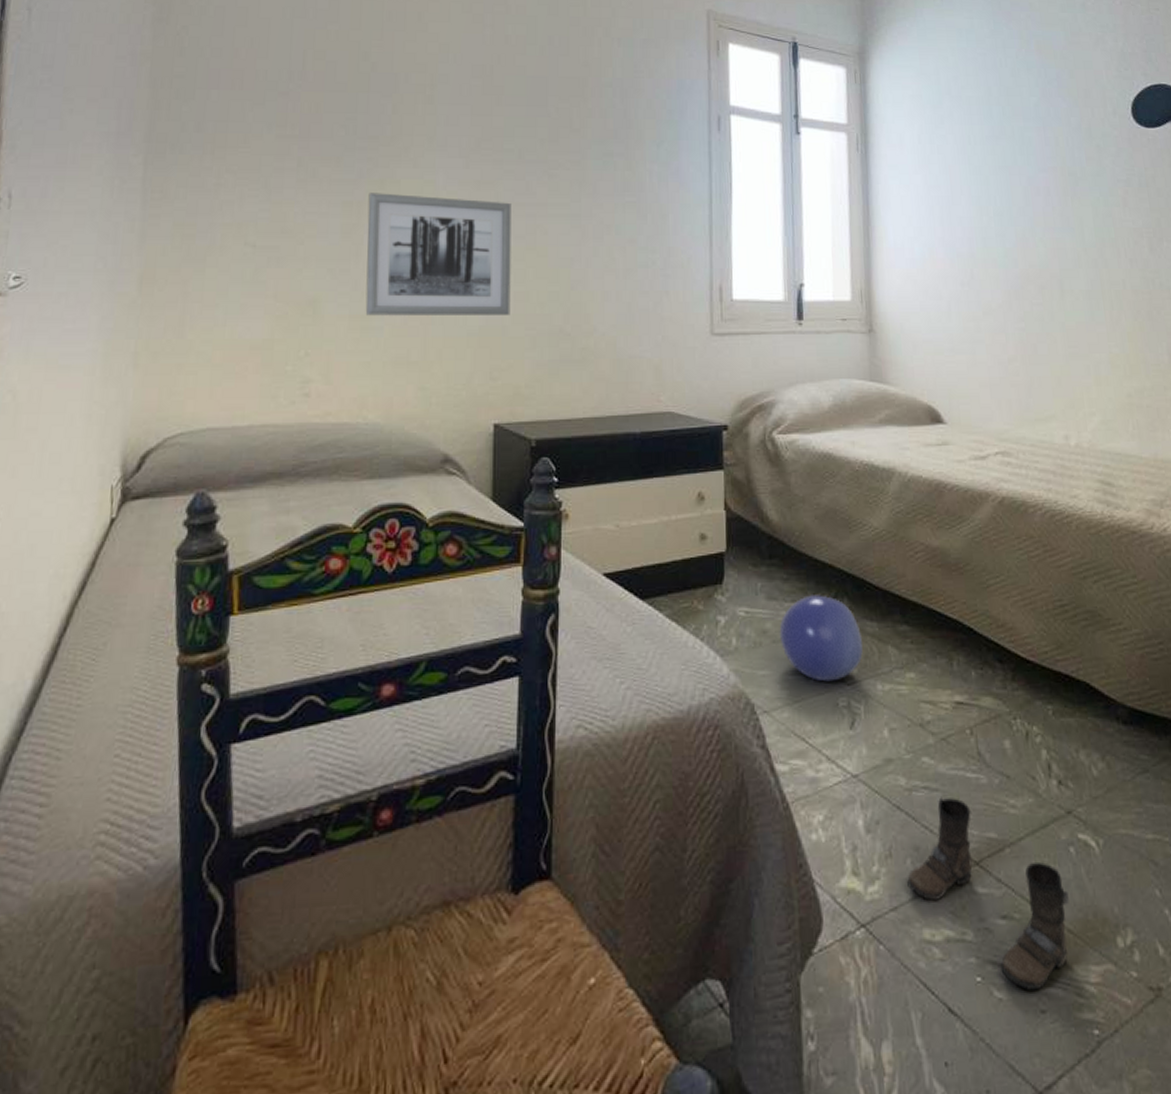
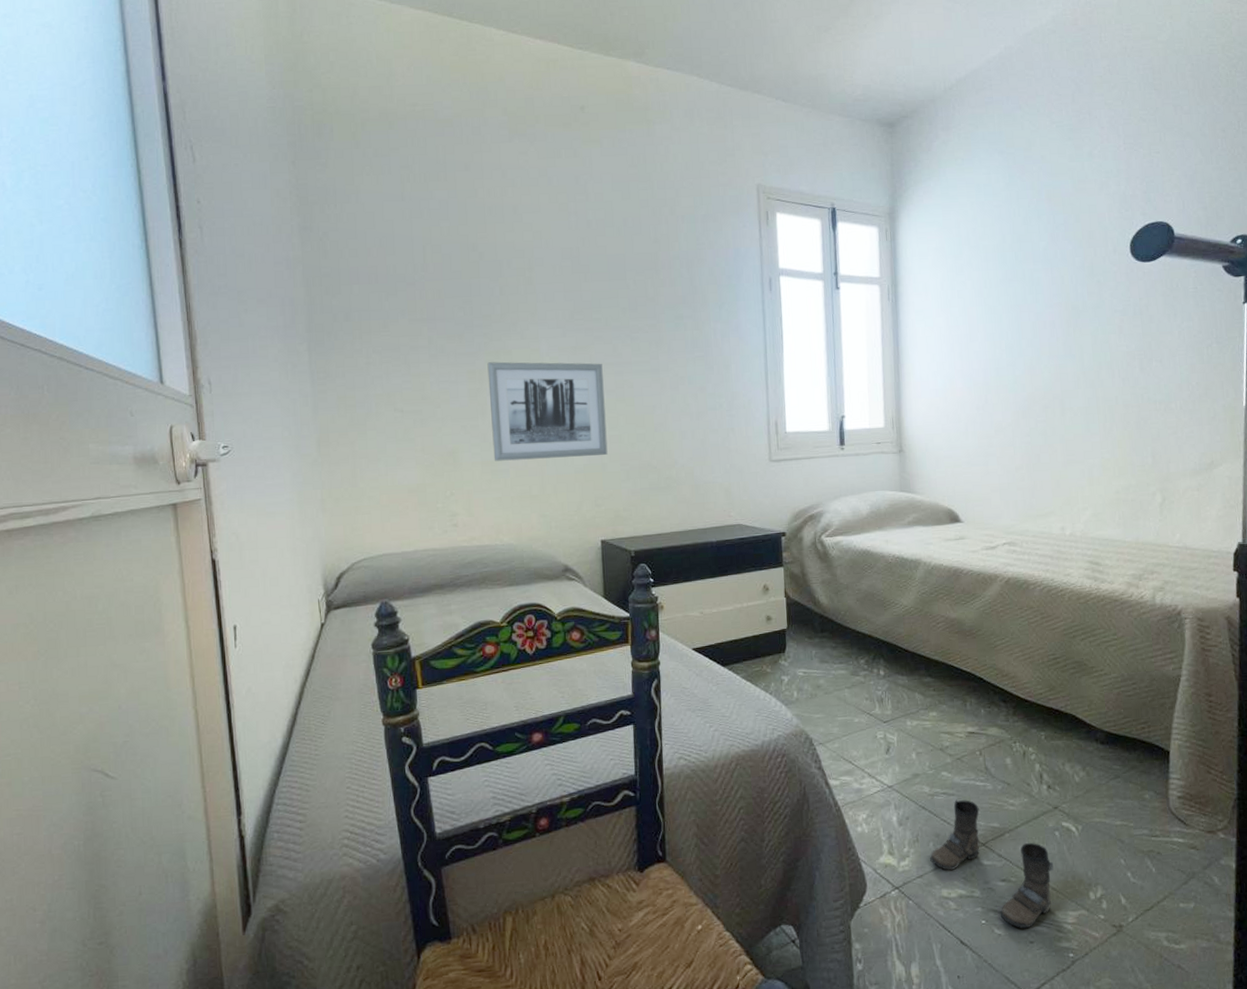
ball: present [779,595,863,682] -> none [830,657,896,721]

